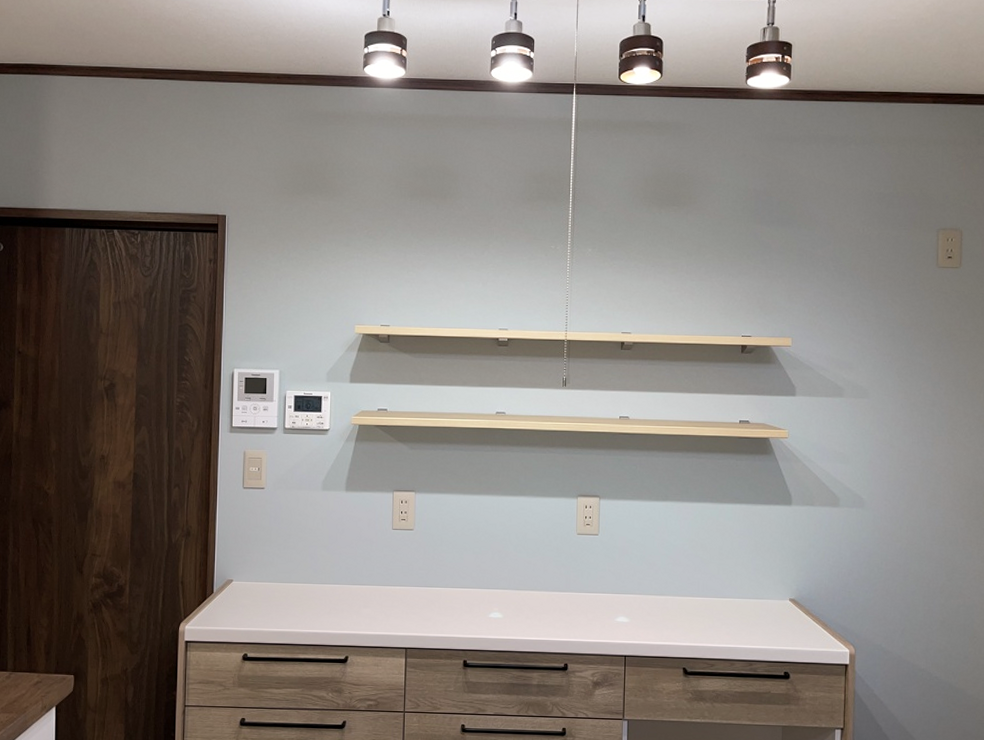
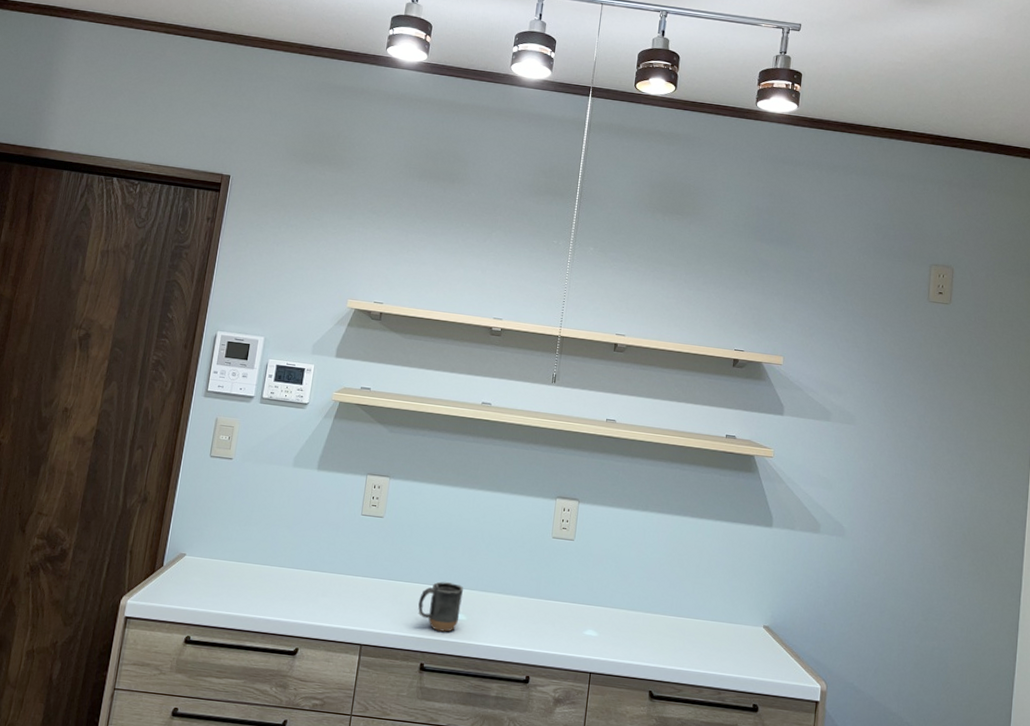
mug: none [456,584,497,630] -> present [417,581,464,632]

